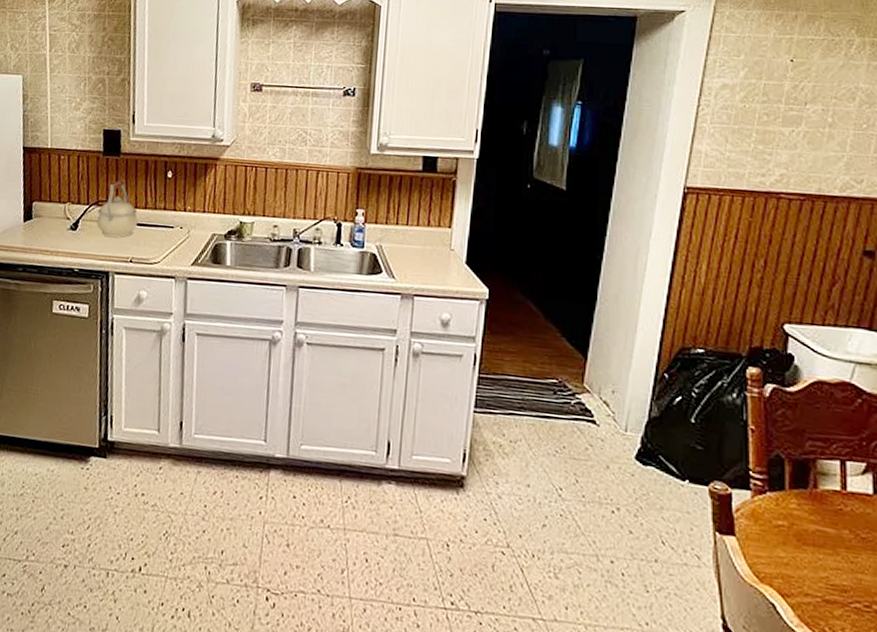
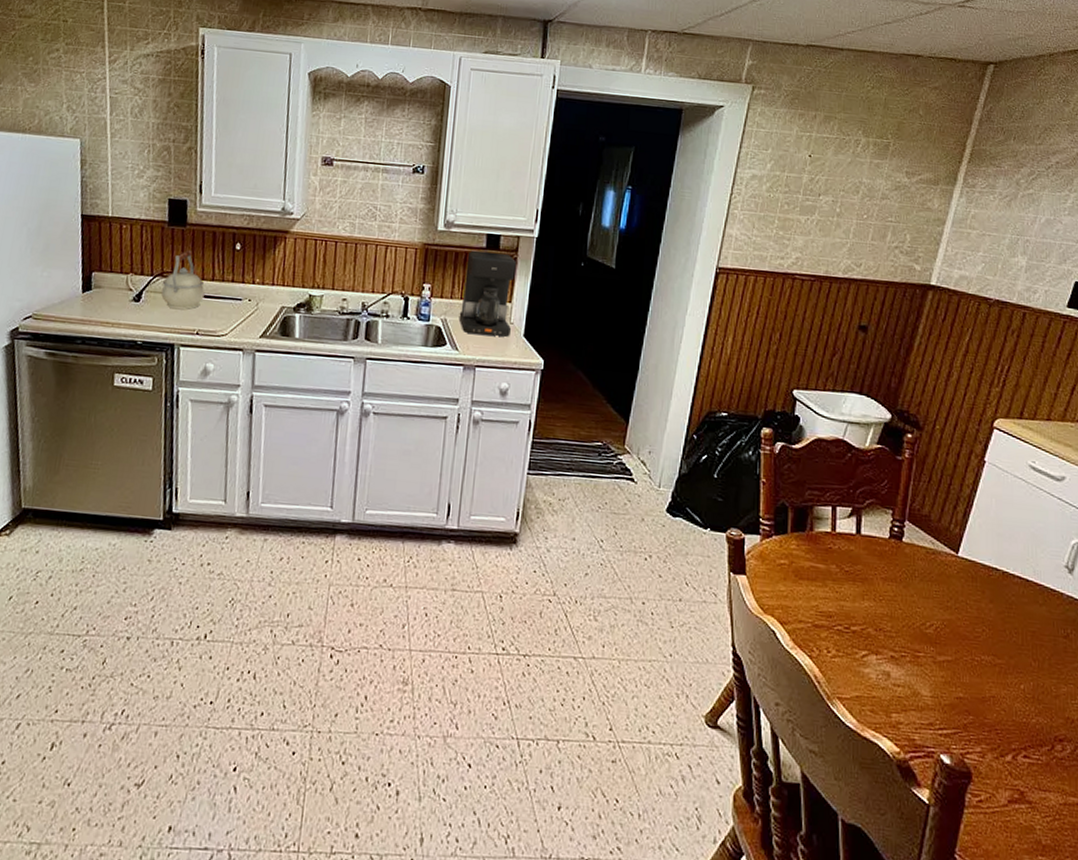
coffee maker: none [395,173,455,264] -> present [458,250,516,337]

